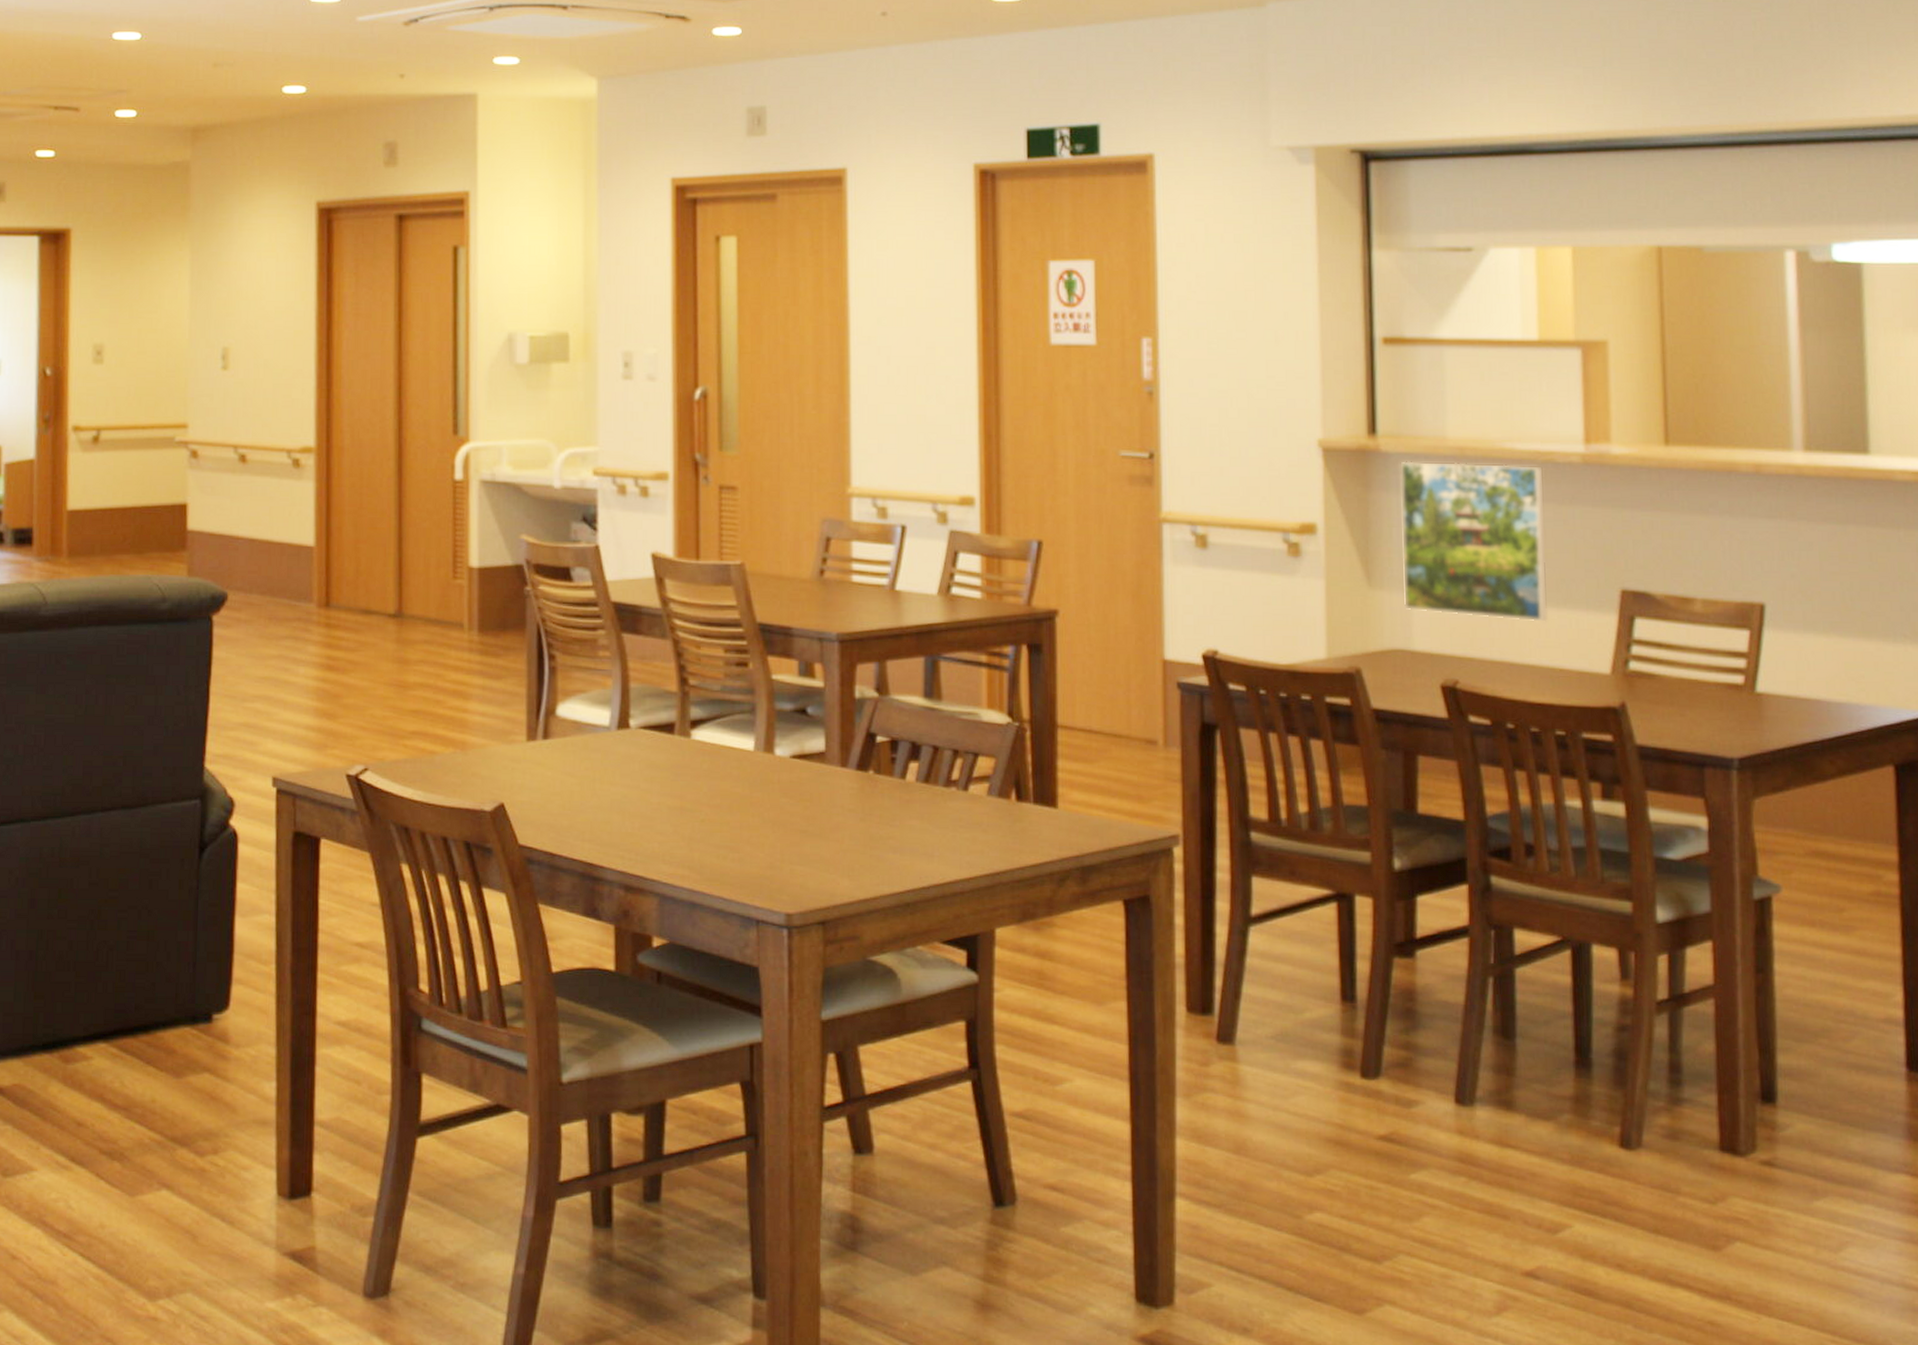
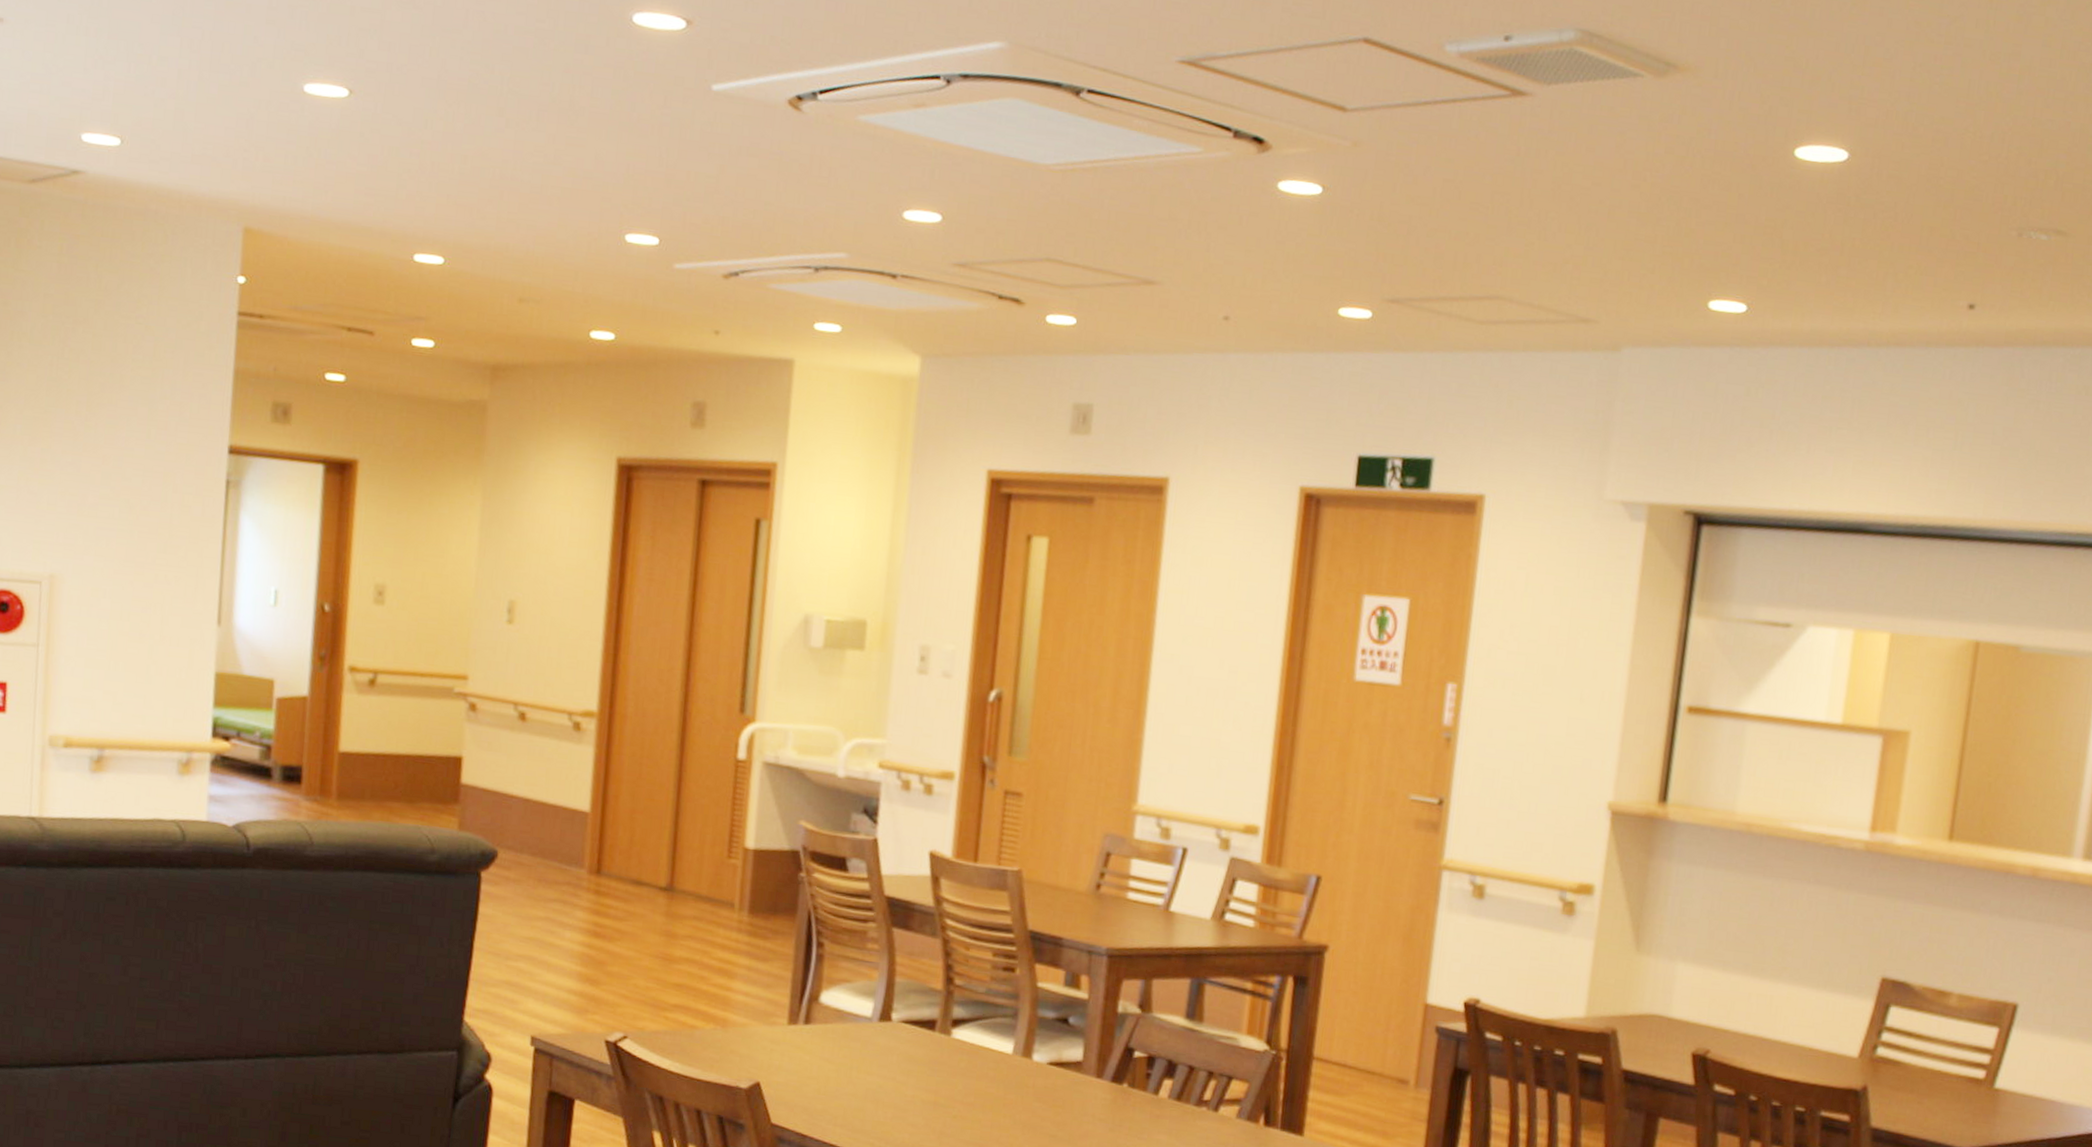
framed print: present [1399,461,1549,623] -> none [1667,831,1826,1003]

